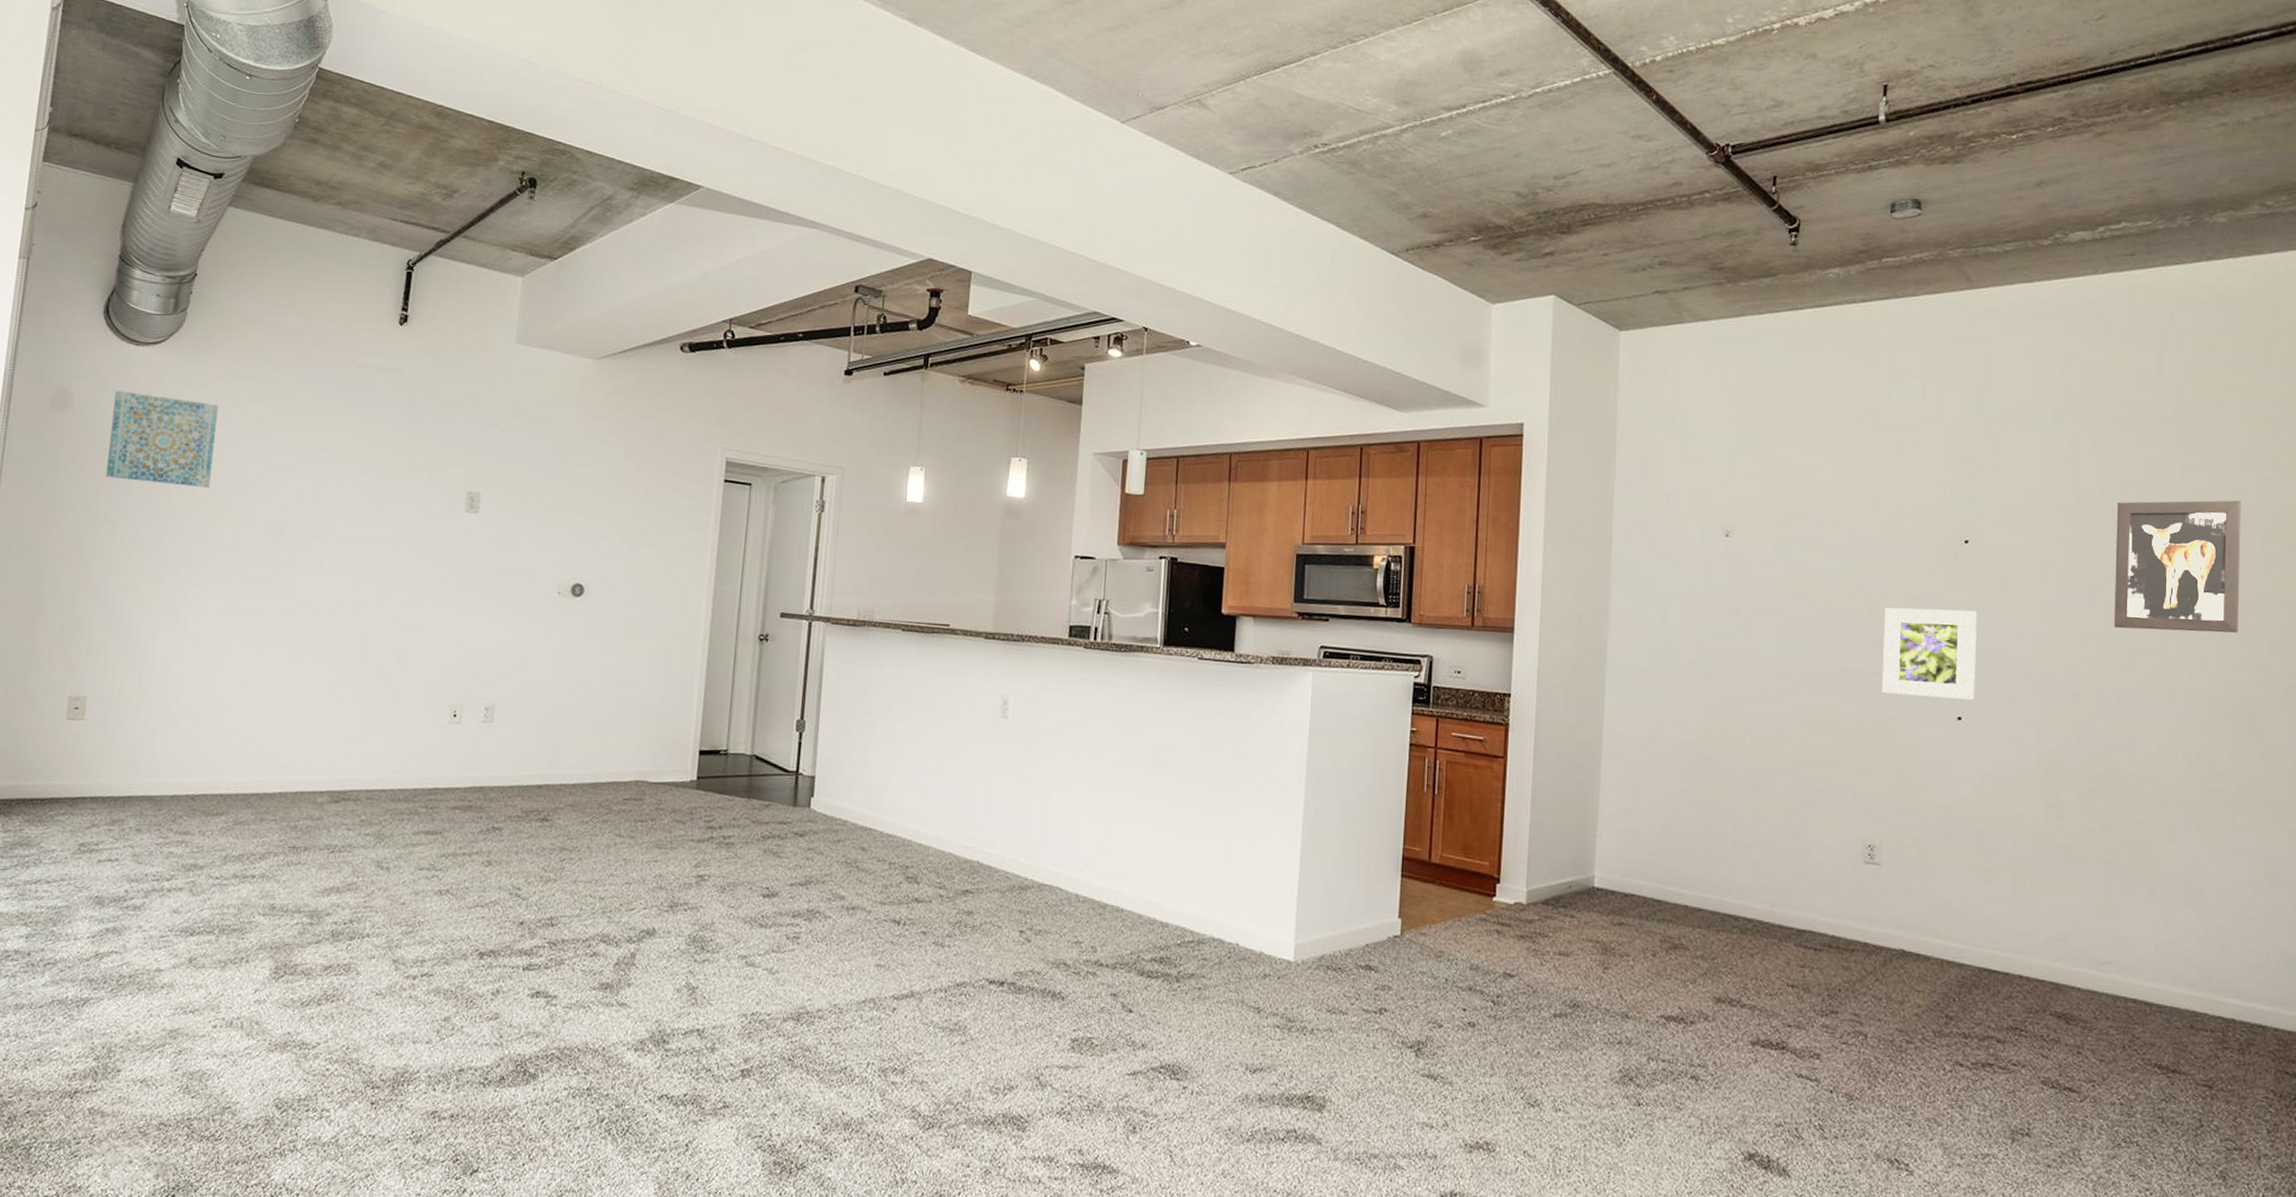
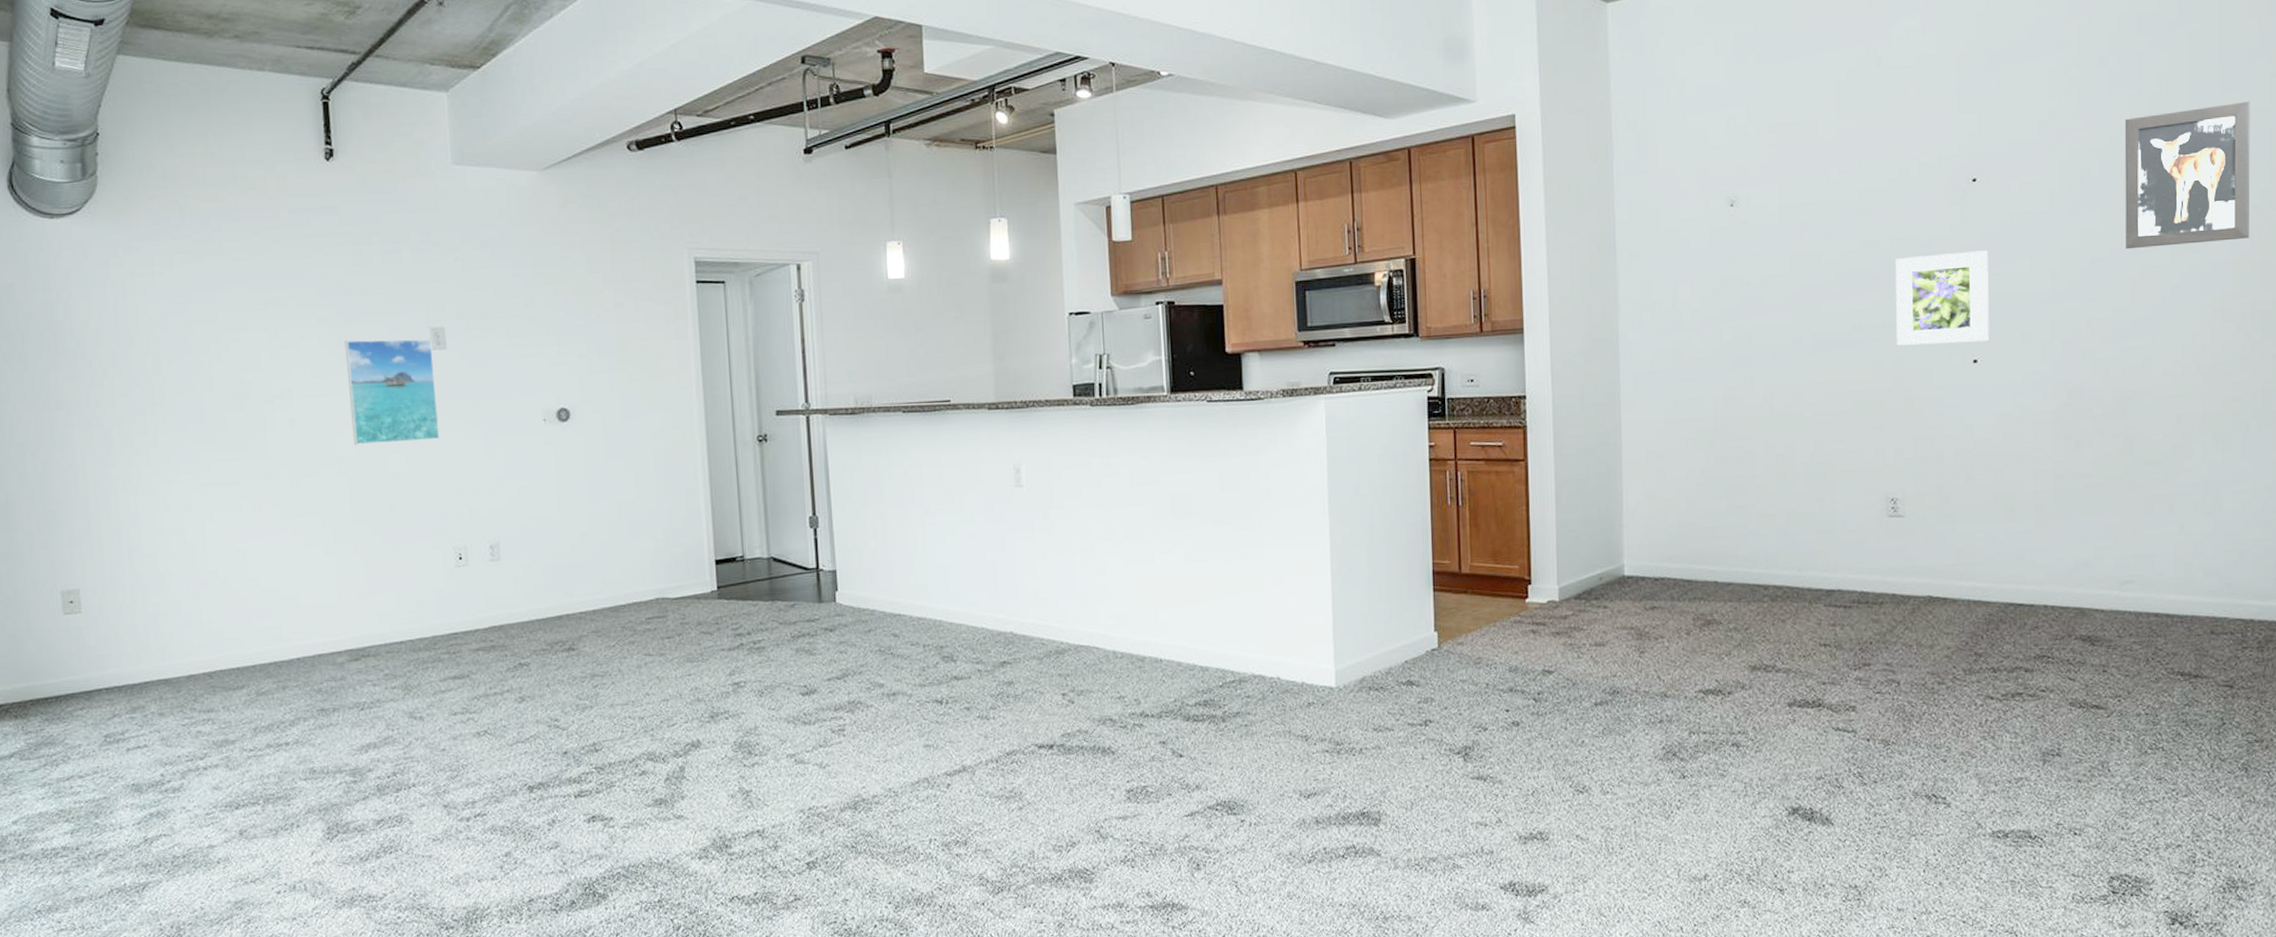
wall art: present [105,390,219,488] -> none [39,268,160,362]
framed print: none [374,494,466,598] -> present [345,338,440,445]

